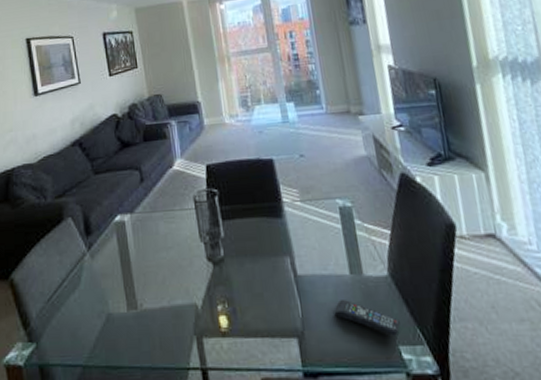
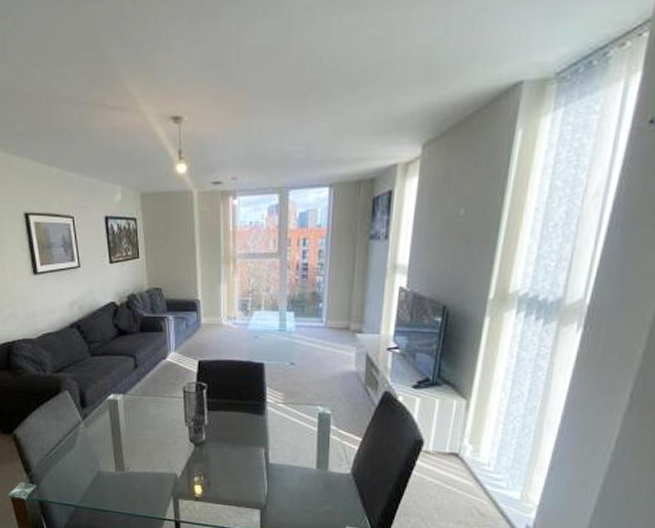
remote control: present [334,300,401,336] -> none [295,487,352,519]

